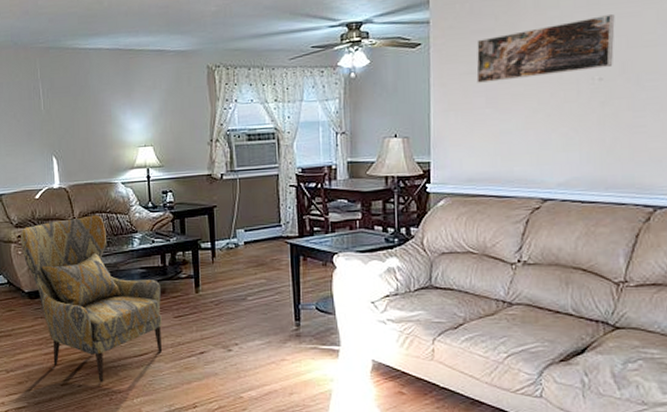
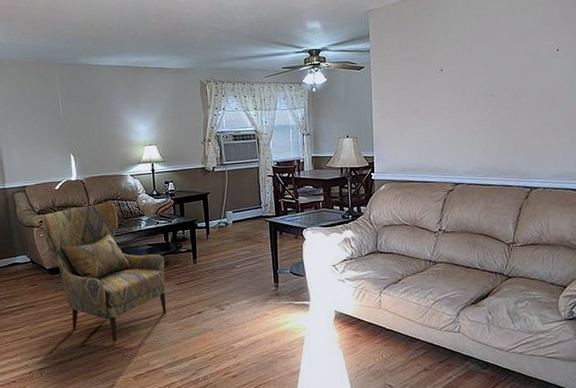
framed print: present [476,13,615,83] -> none [404,48,500,97]

